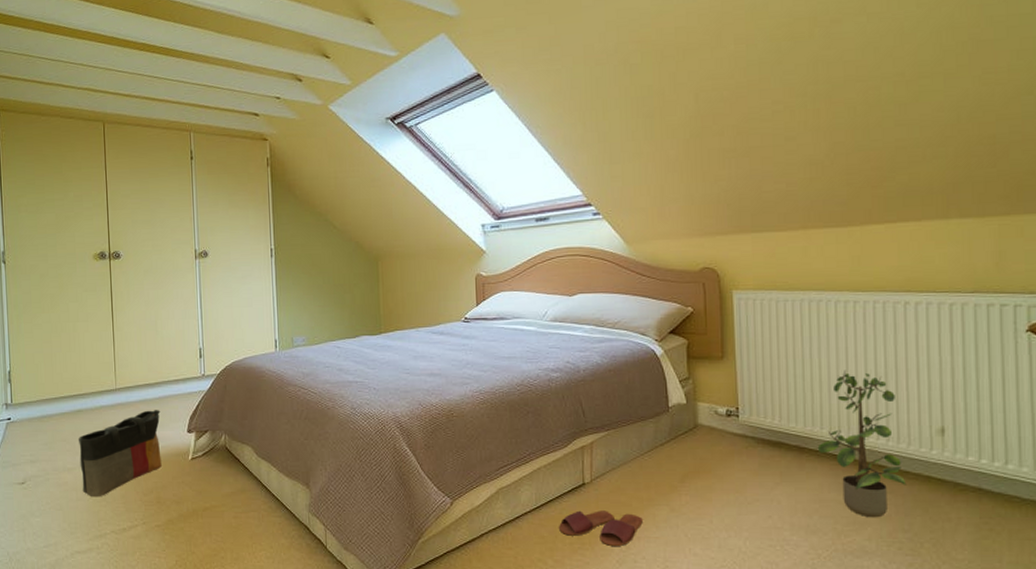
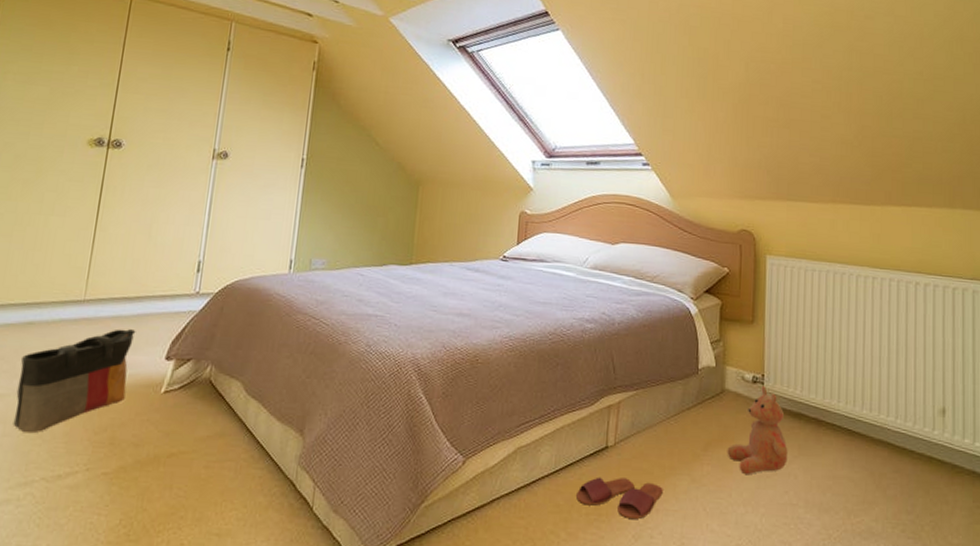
stuffed animal: none [704,419,769,502] -> present [727,386,788,474]
potted plant: present [817,369,907,518] -> none [834,343,911,498]

